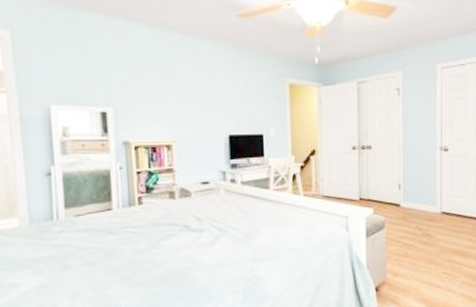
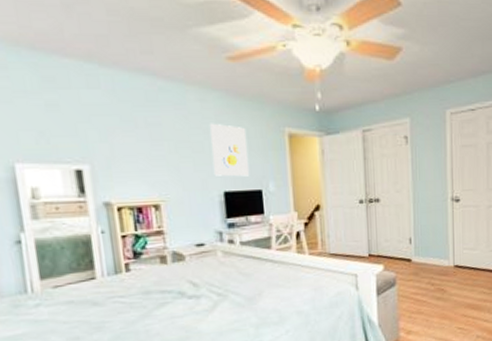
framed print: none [219,73,253,122] -> present [209,123,250,177]

